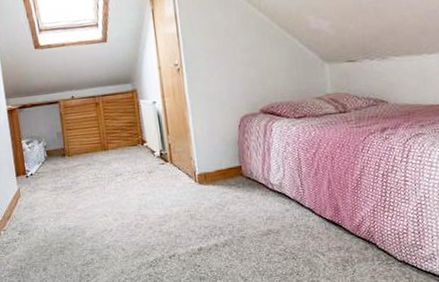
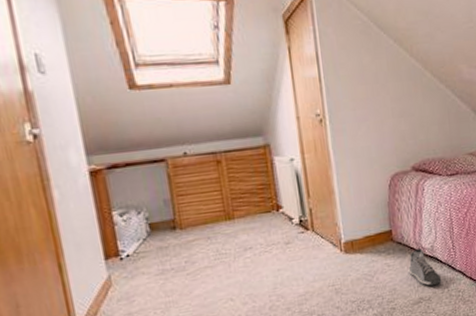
sneaker: none [257,184,290,220] -> present [408,248,442,287]

